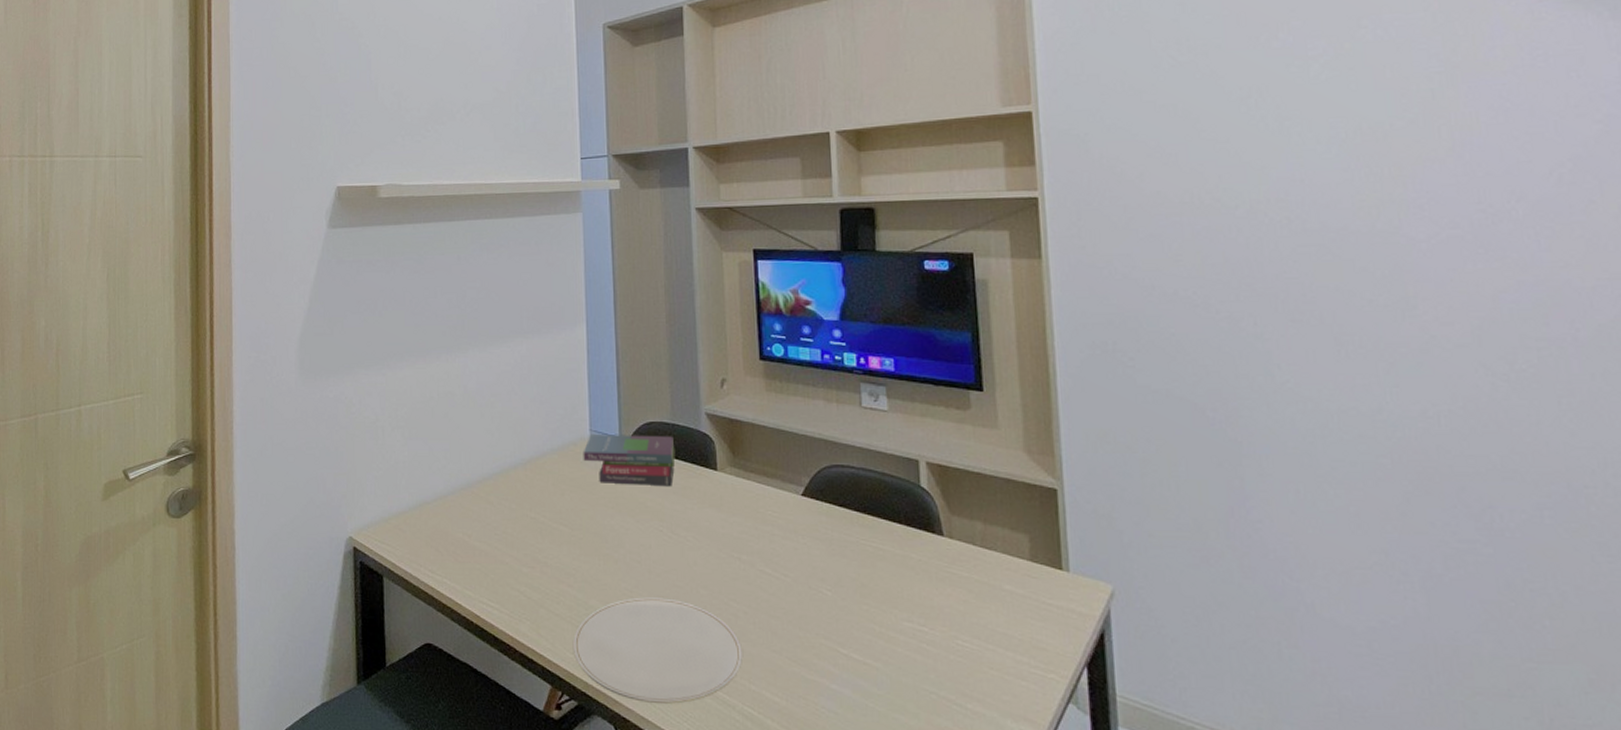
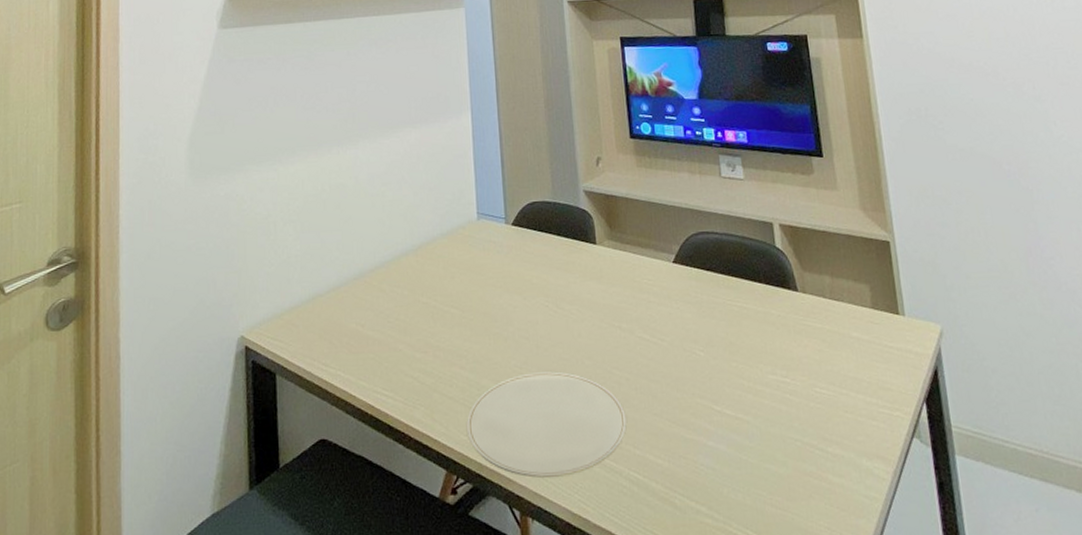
books: present [583,435,676,487] -> none [471,214,558,264]

